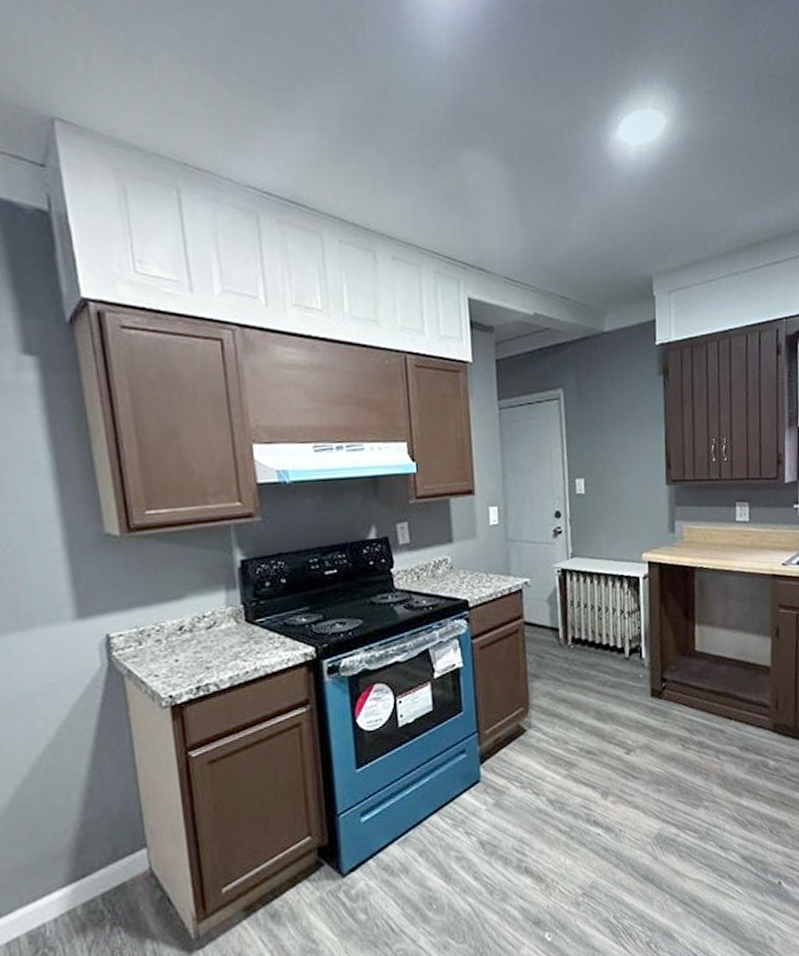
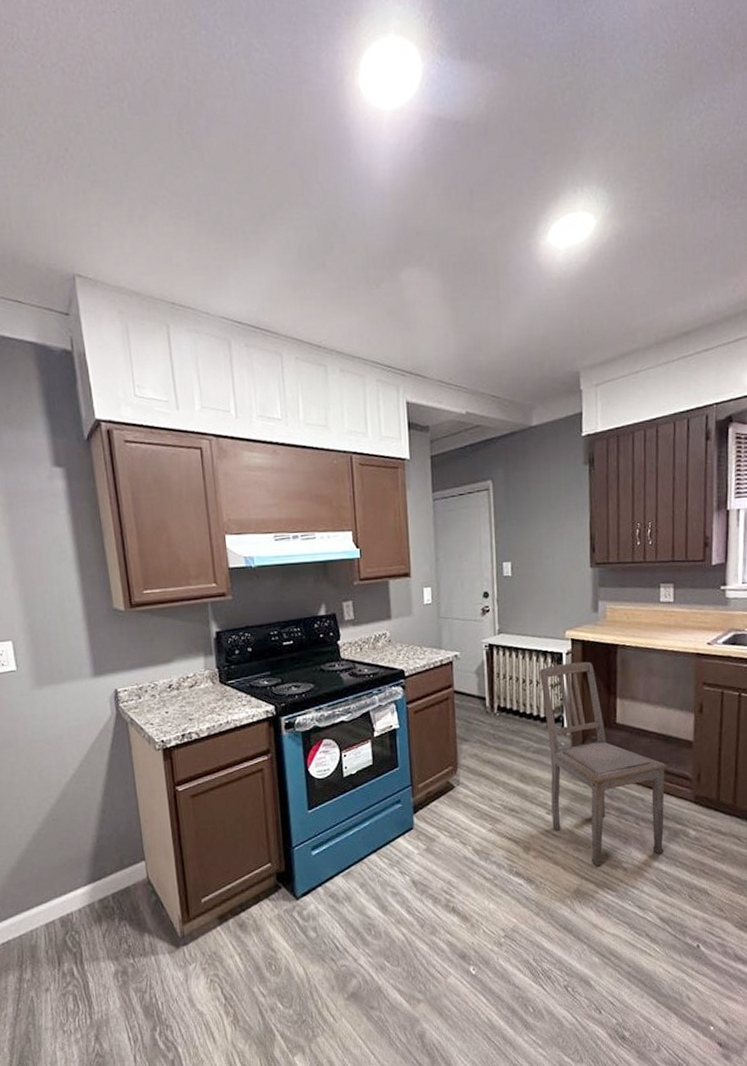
dining chair: none [616,586,746,807] -> present [540,661,667,867]

